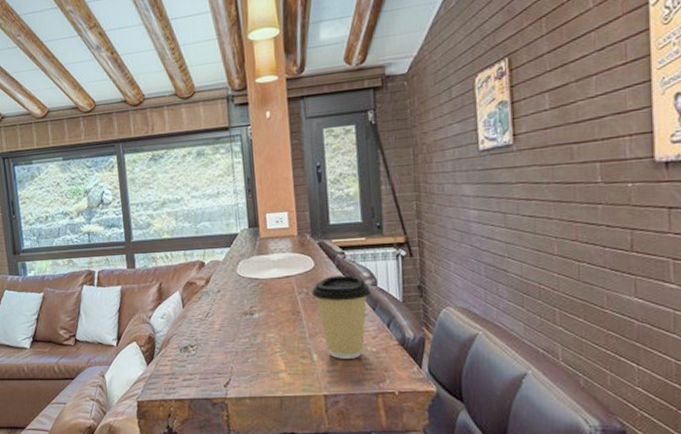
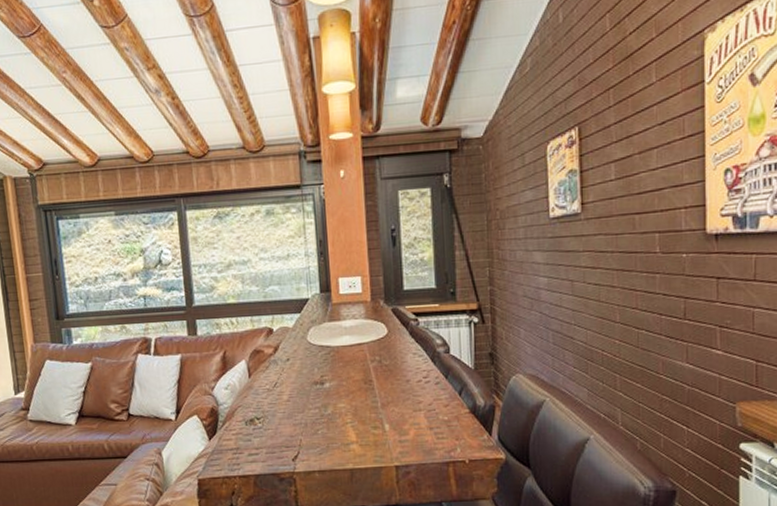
coffee cup: present [312,275,371,359] -> none [384,342,443,429]

